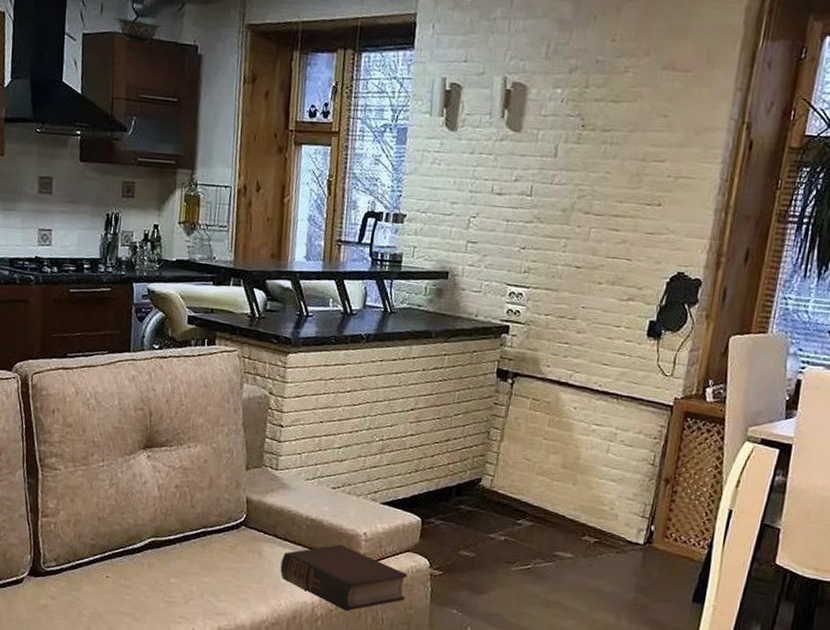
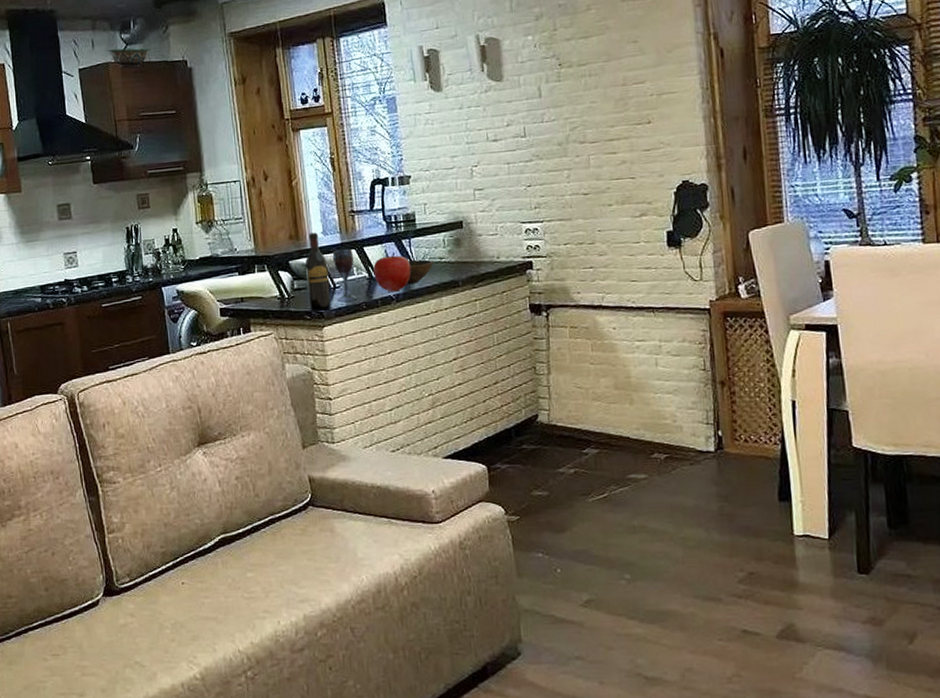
wine bottle: none [278,255,305,338] -> present [305,232,332,312]
book: present [280,544,408,612] -> none [355,507,487,575]
cup: none [308,277,333,333] -> present [332,248,357,303]
fruit: none [349,290,388,332] -> present [373,251,412,292]
bowl: none [380,302,411,327] -> present [407,259,434,284]

